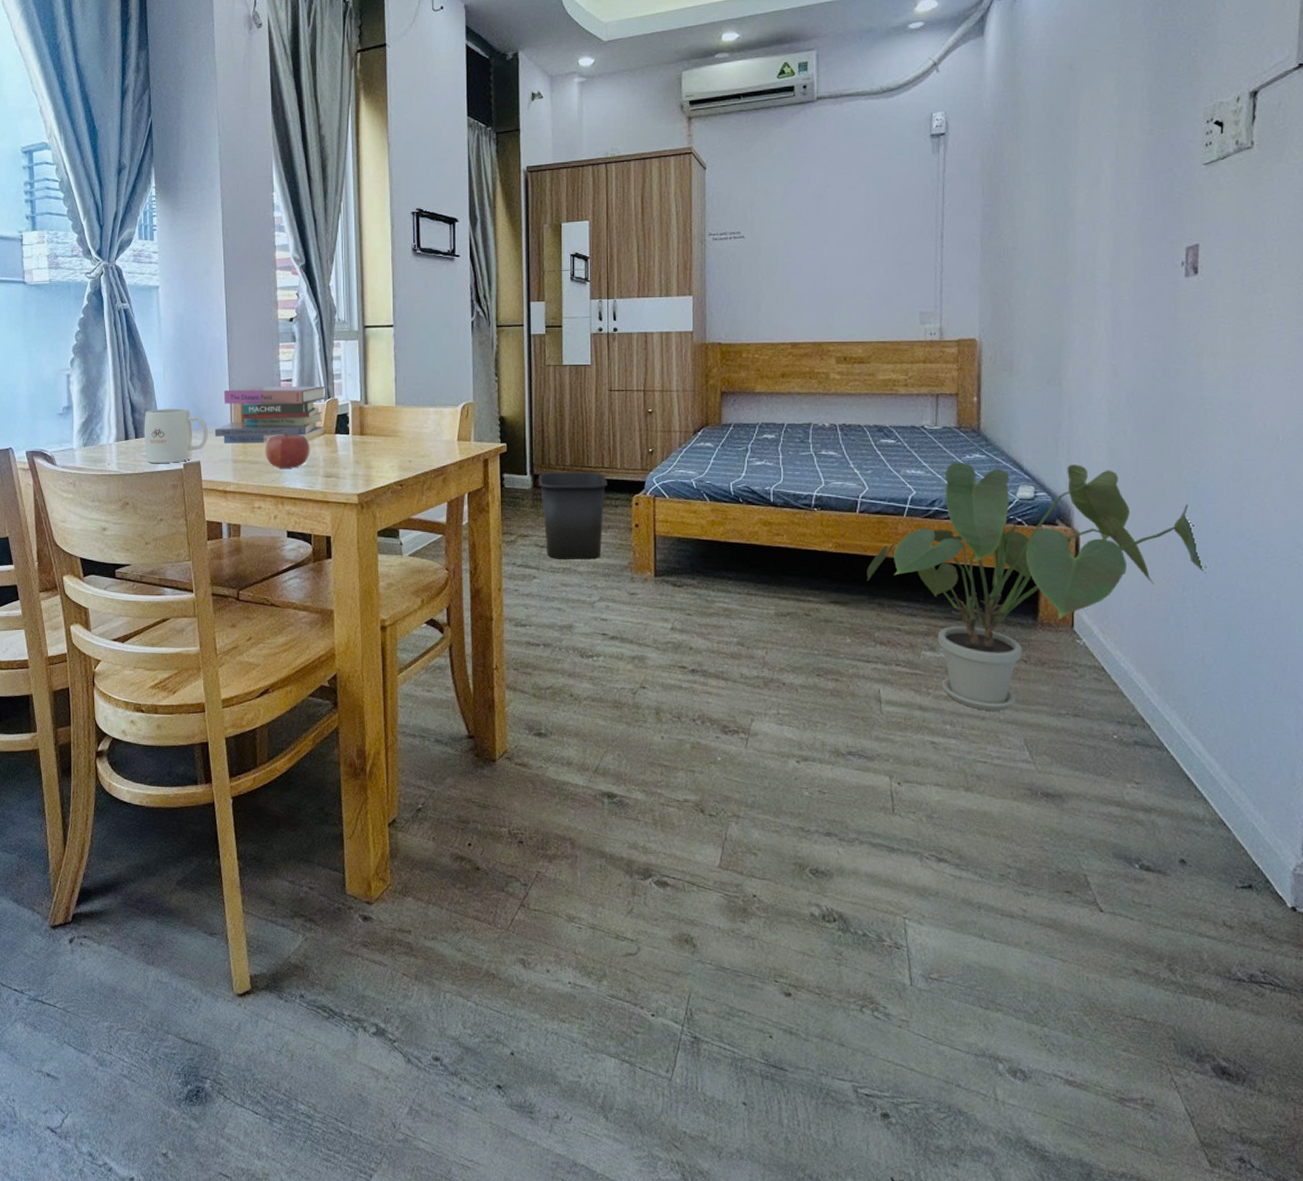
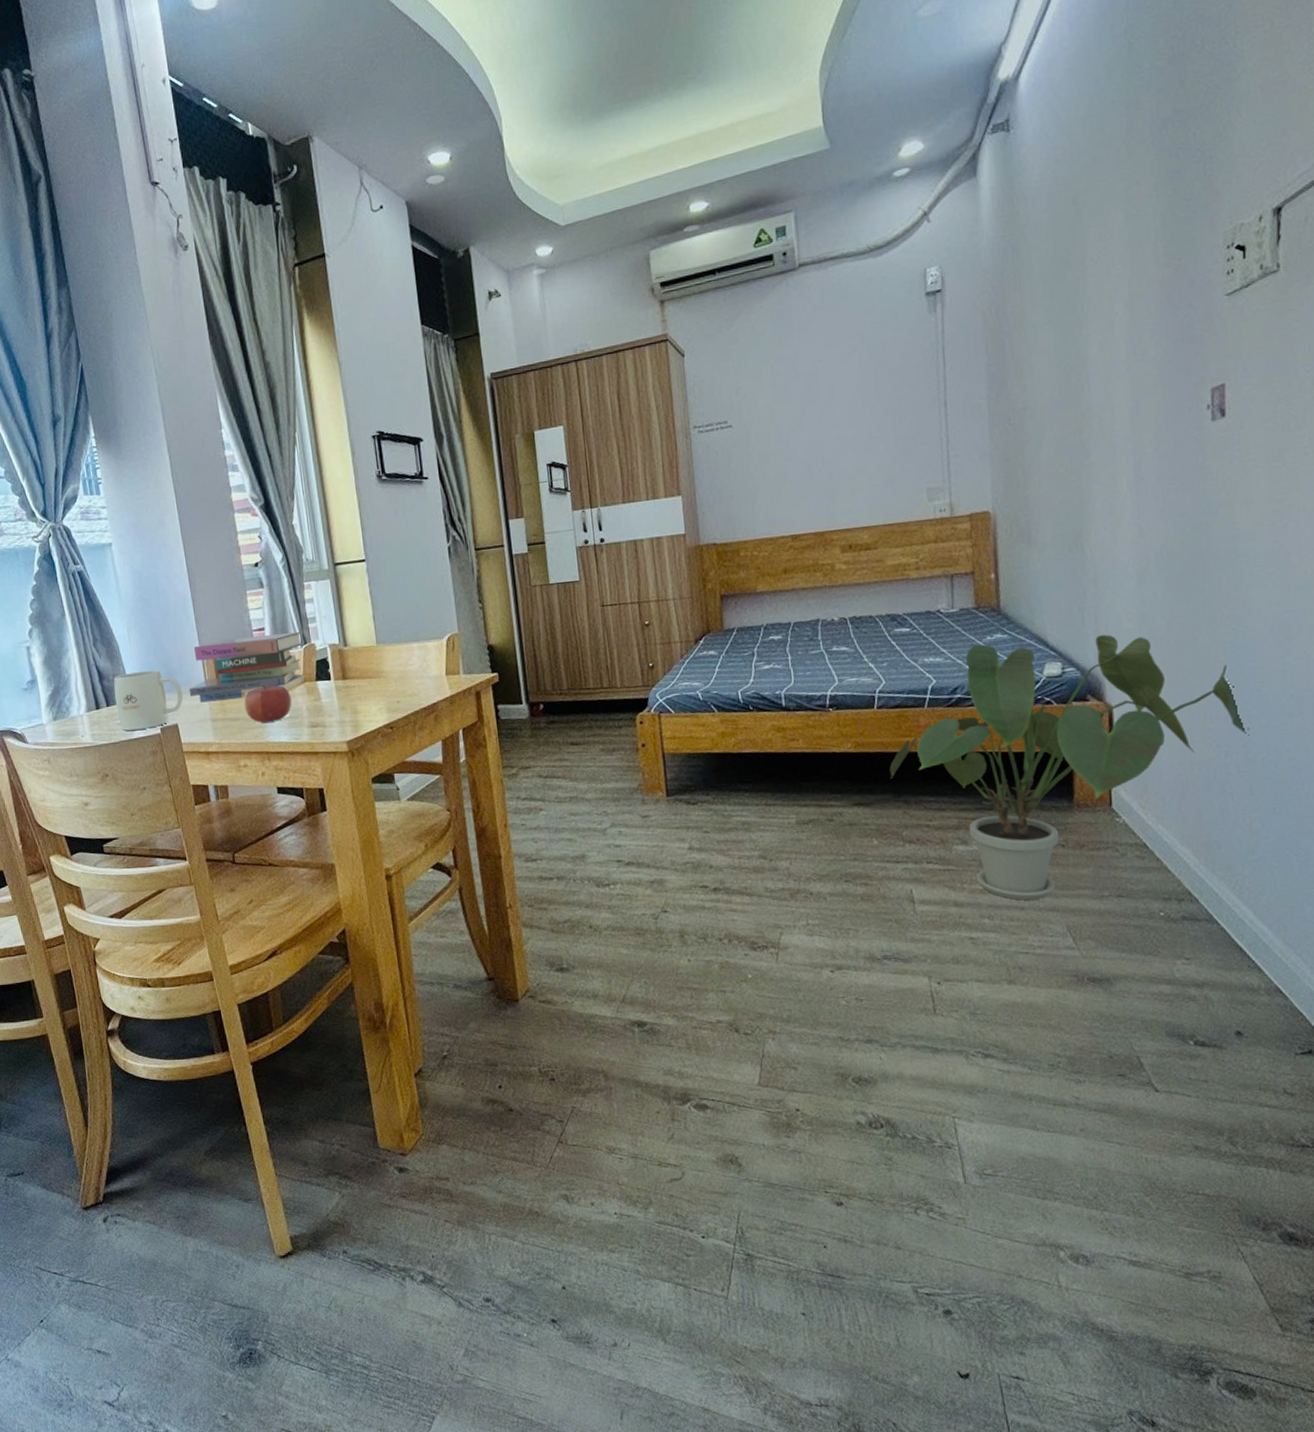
waste bin: present [538,472,607,560] -> none [534,693,609,789]

